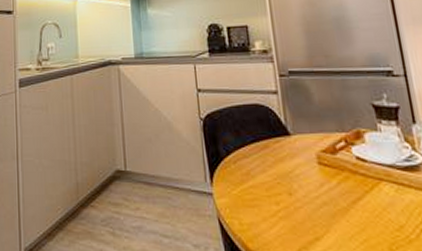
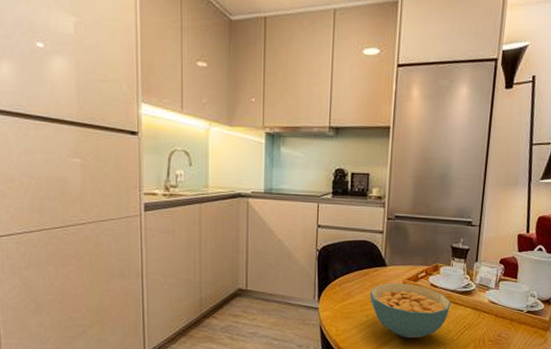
cereal bowl: none [274,157,394,238] -> present [369,283,451,339]

